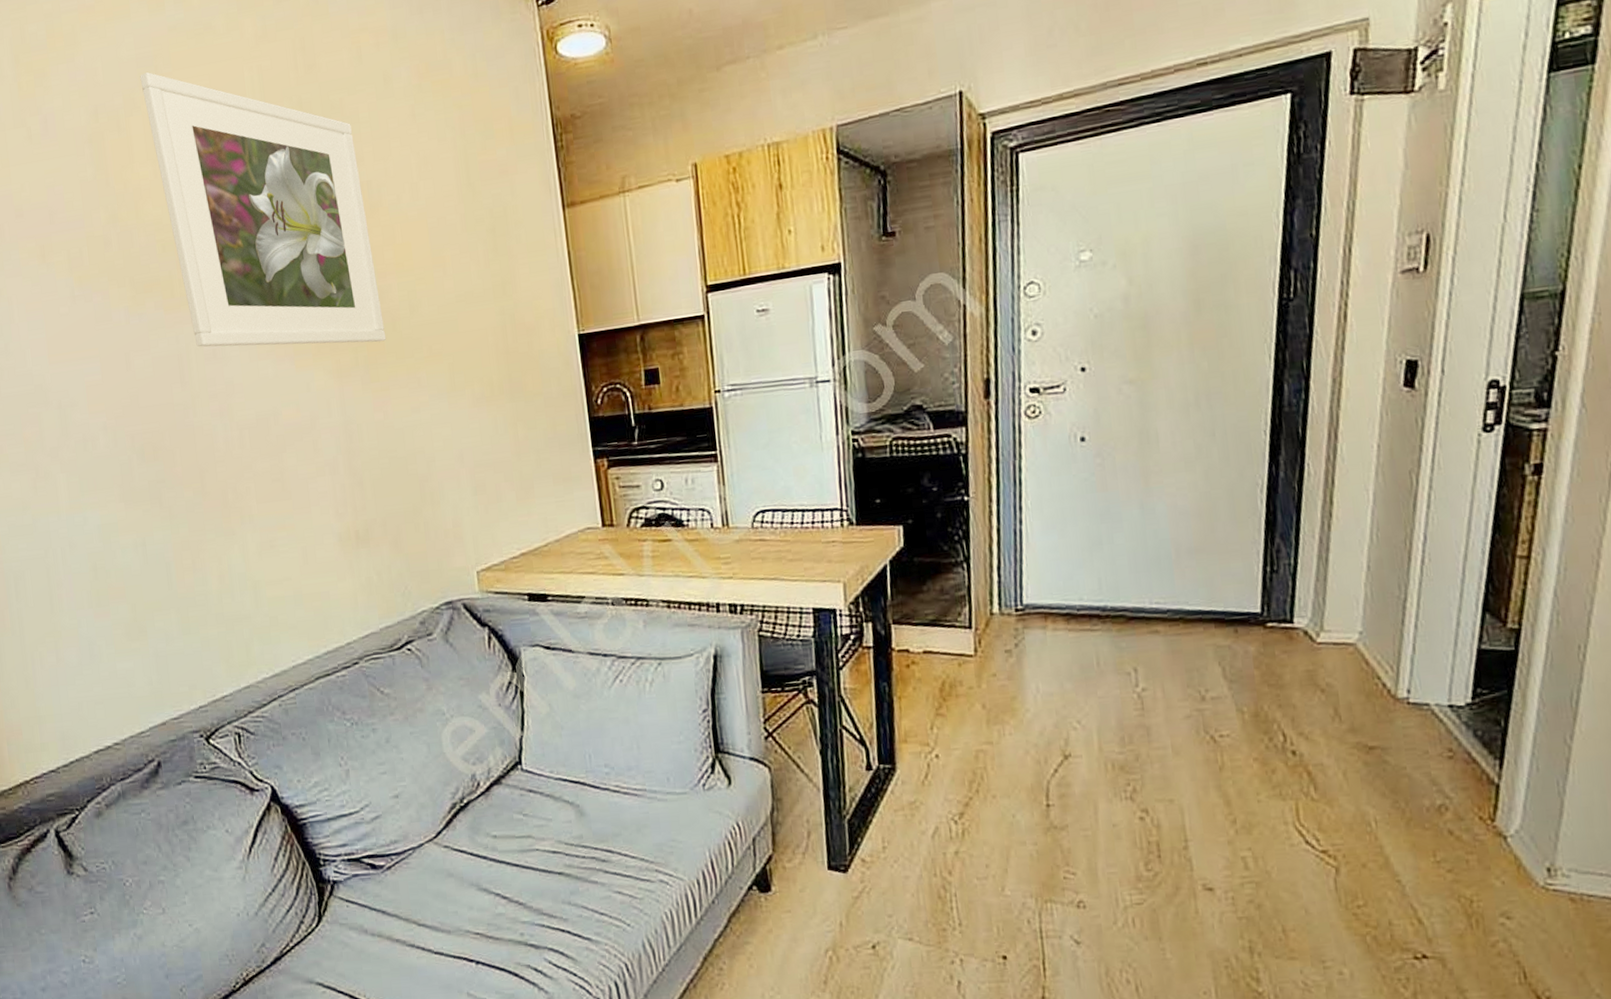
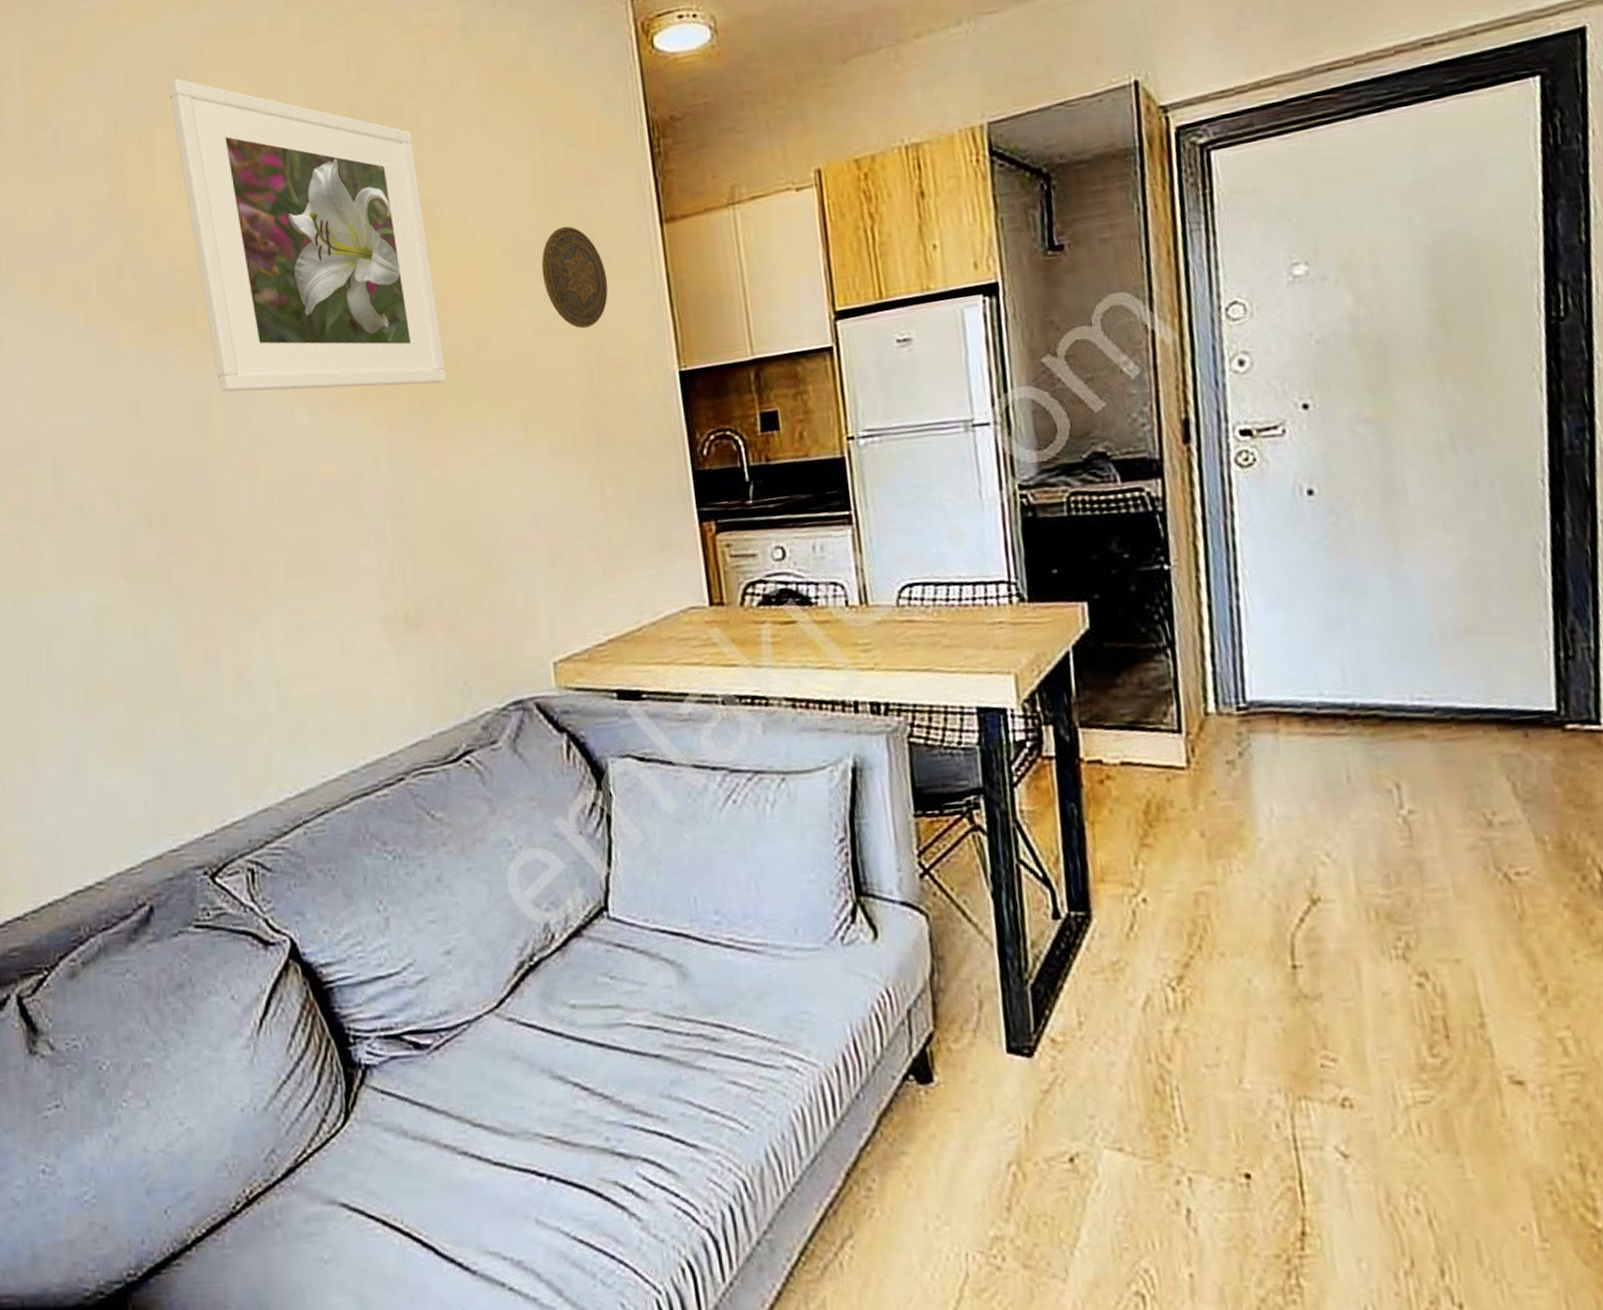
decorative plate: none [463,209,520,297] -> present [541,226,608,329]

